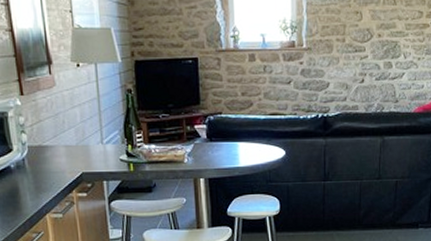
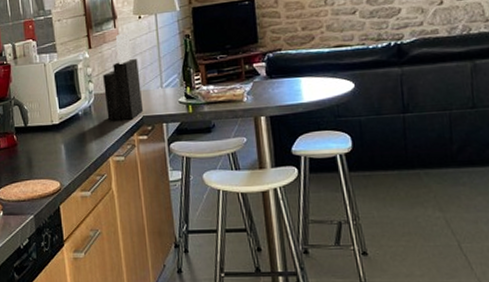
knife block: none [37,81,83,176] -> present [103,32,144,121]

